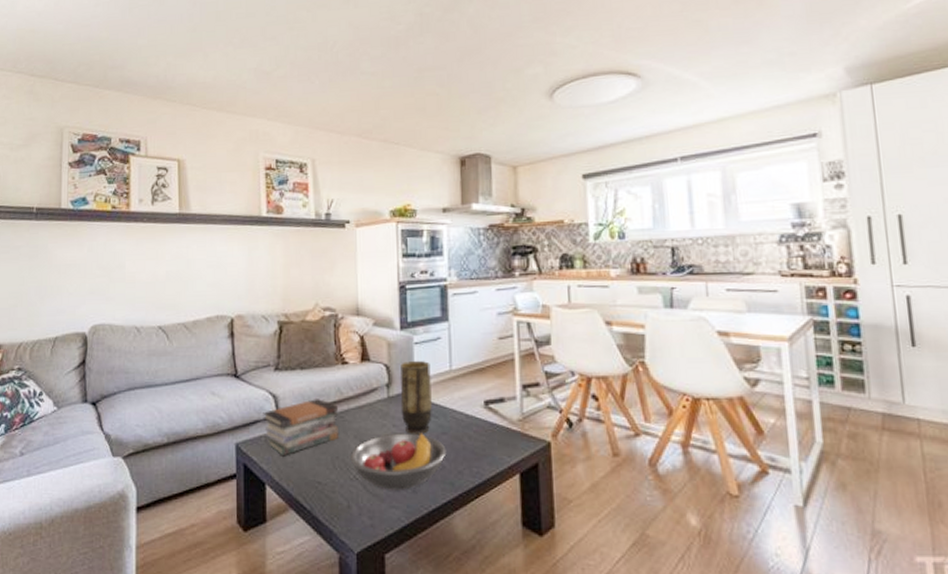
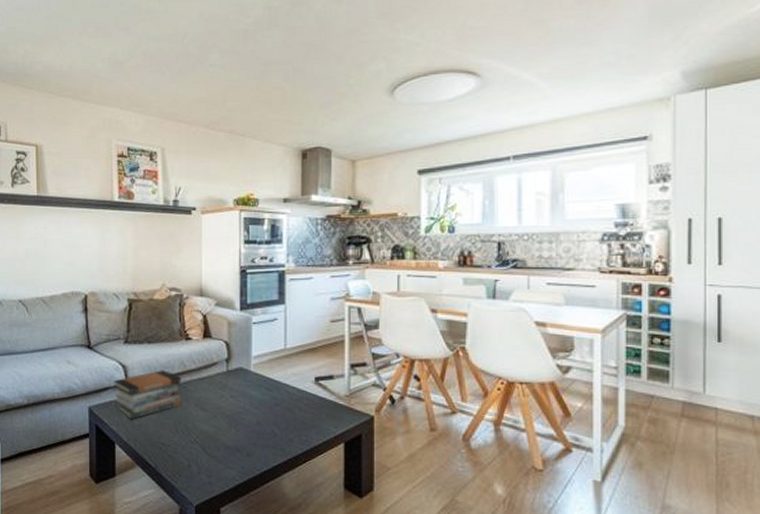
fruit bowl: present [350,433,447,490] -> none [191,403,279,454]
vase: present [400,360,432,434] -> none [238,338,267,405]

